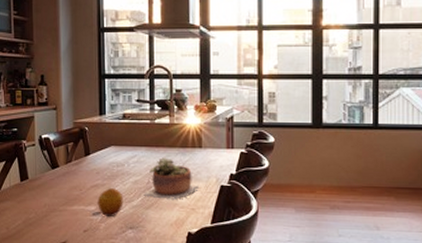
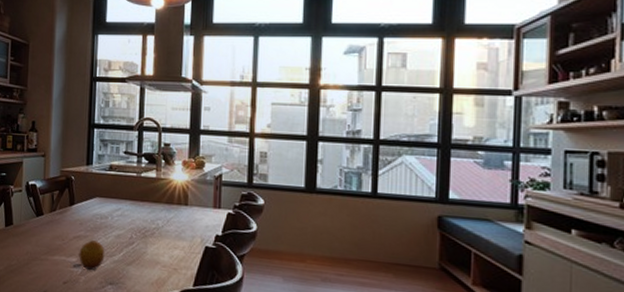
succulent plant: present [143,157,199,200] -> none [125,213,182,258]

